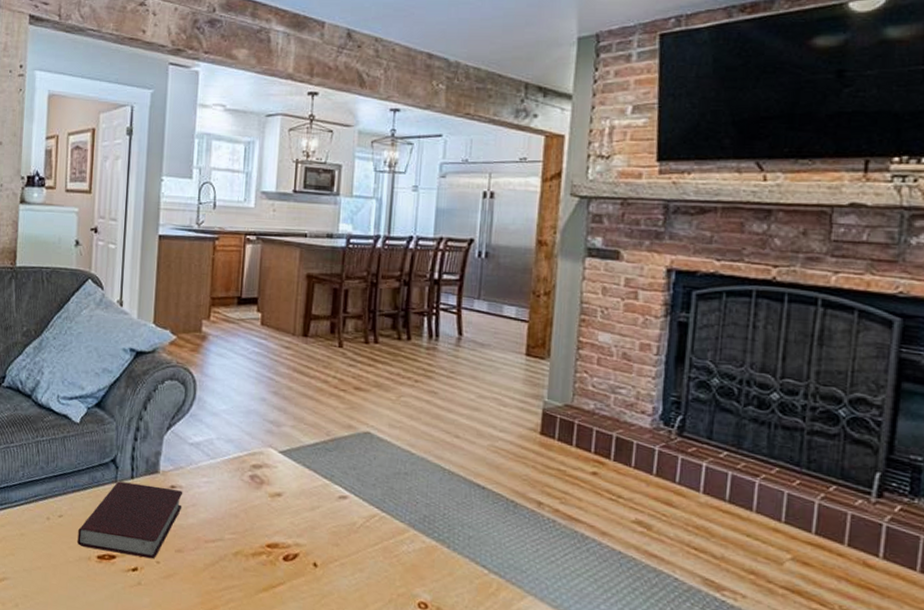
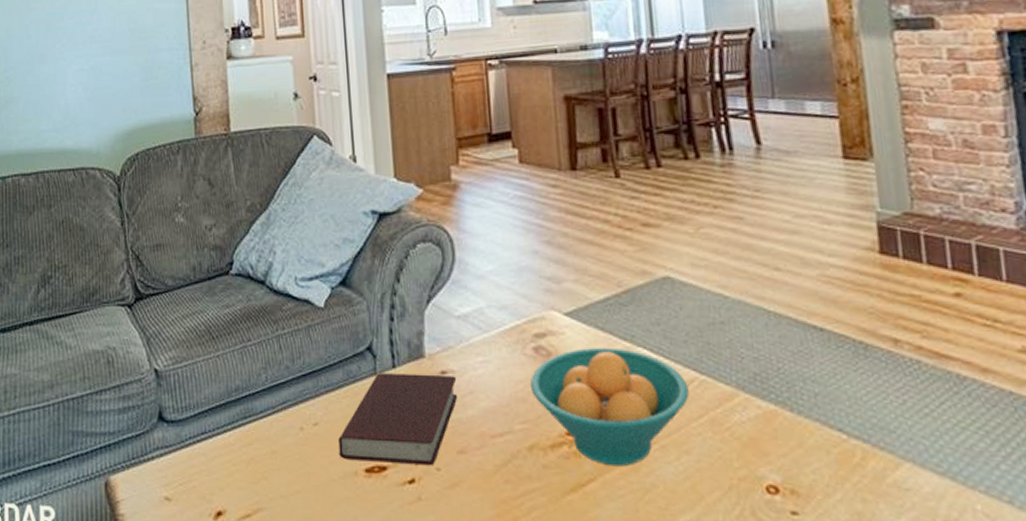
fruit bowl: none [243,480,370,576] -> present [530,348,689,467]

